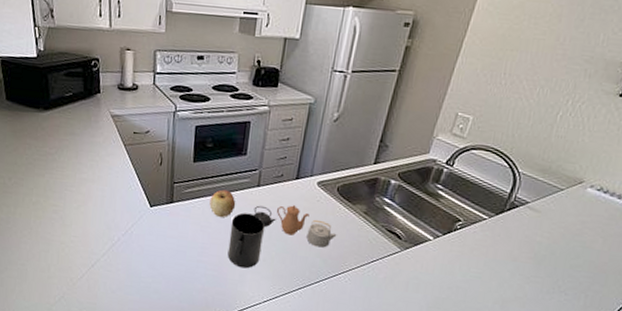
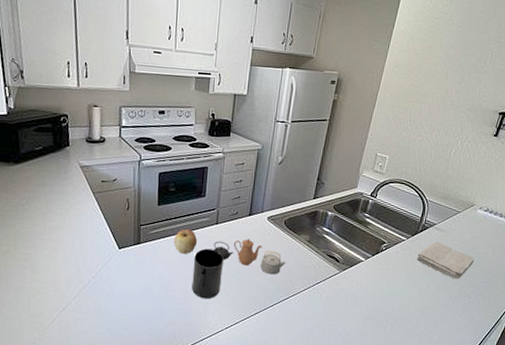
washcloth: none [499,223,578,271] -> present [416,241,475,280]

